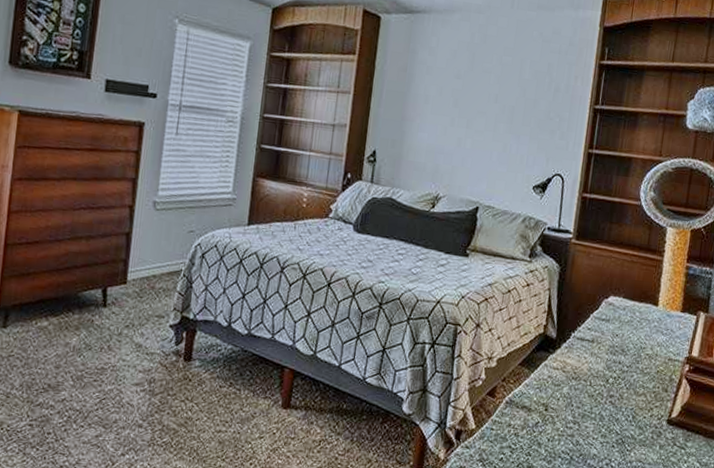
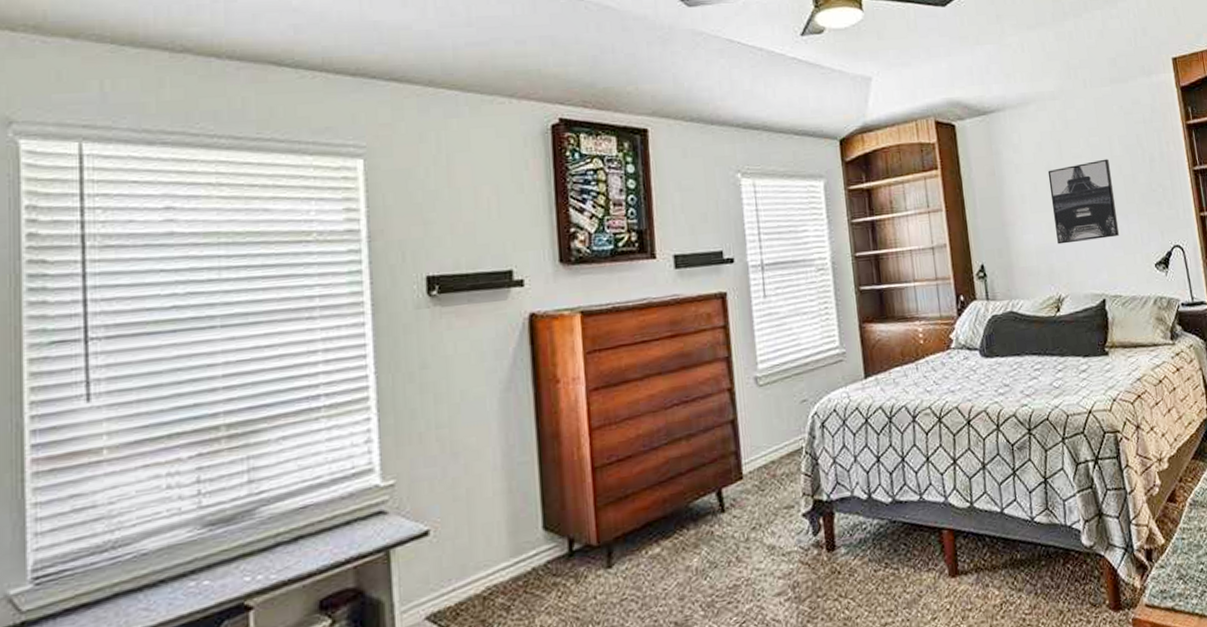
wall art: none [448,78,516,153] -> present [1047,159,1120,245]

